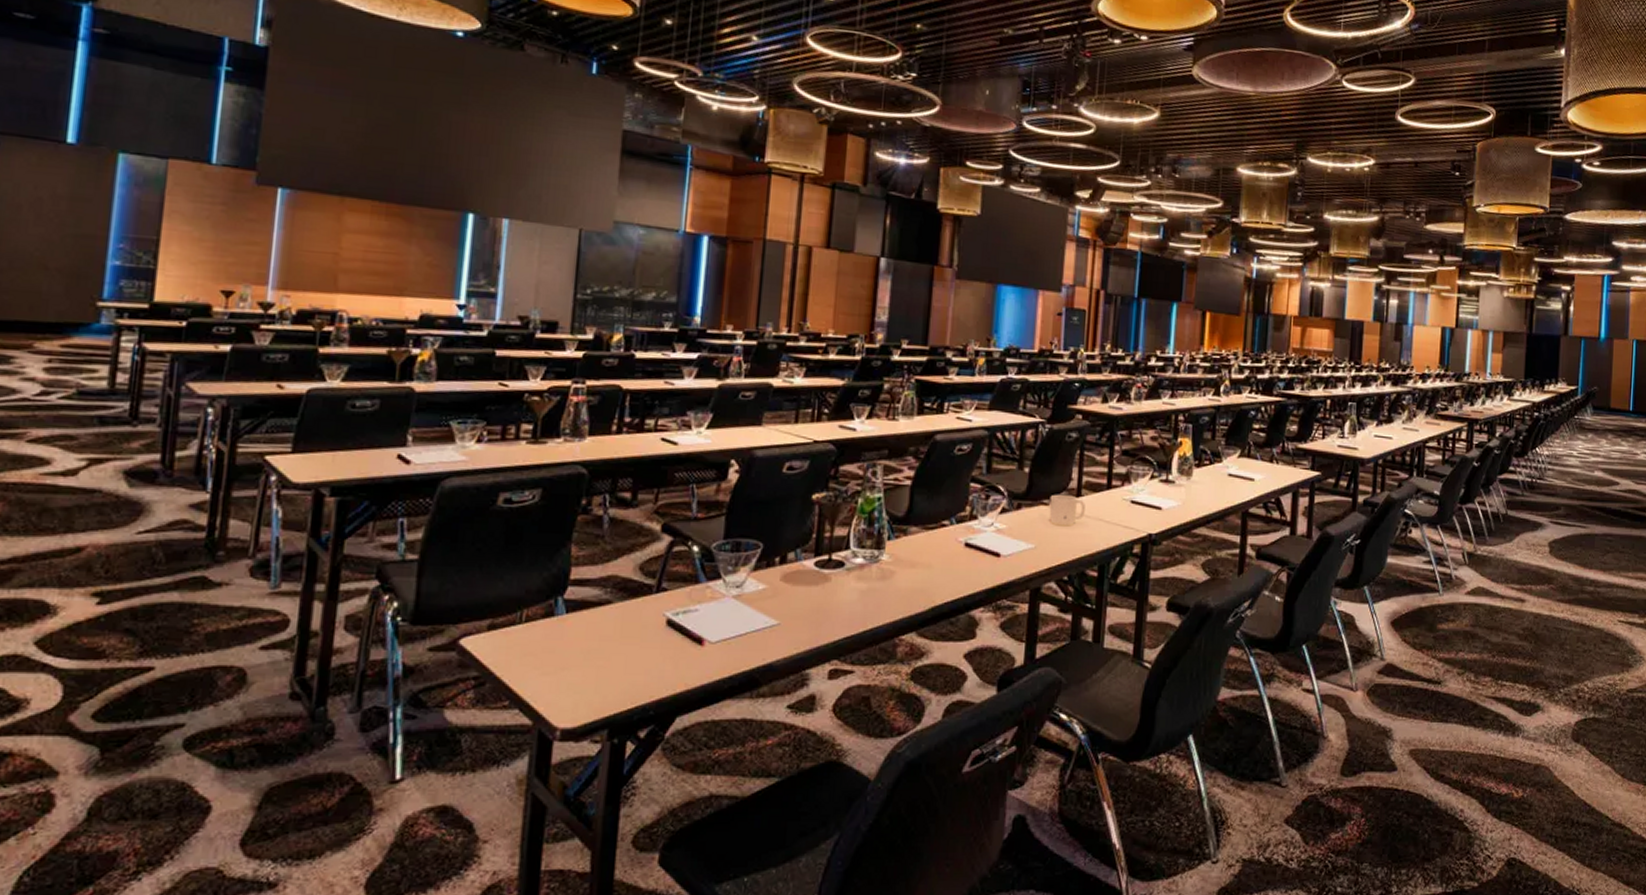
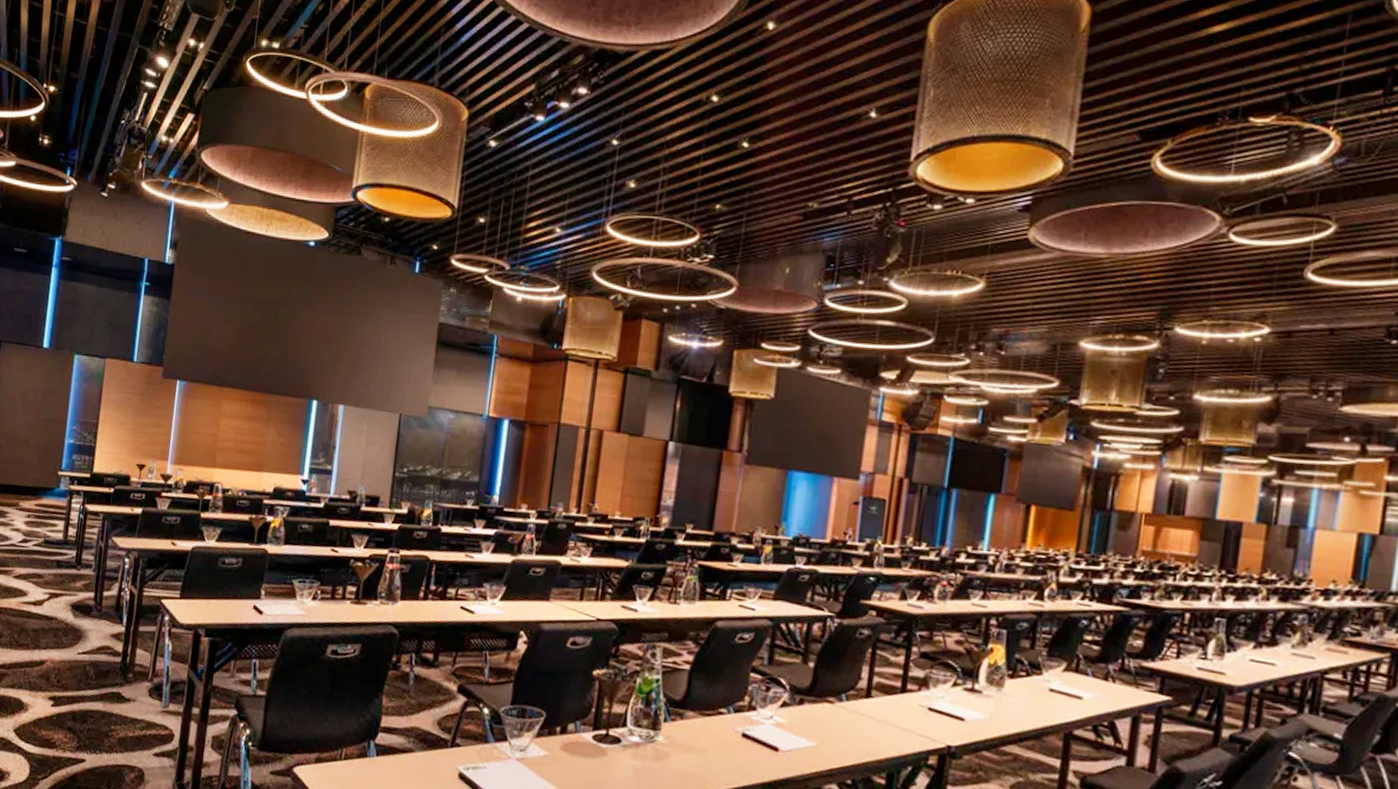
mug: present [1049,494,1085,527] -> none [833,692,875,729]

